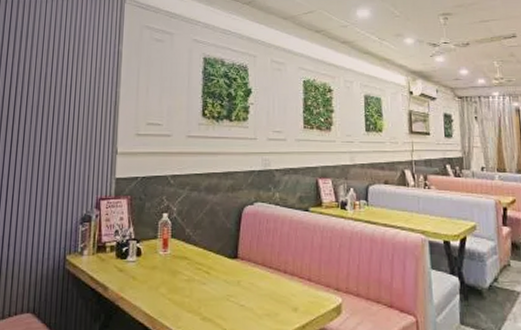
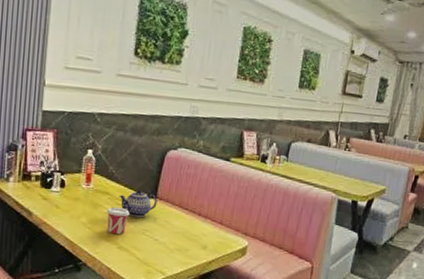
cup: none [186,272,211,304] -> present [106,206,130,235]
teapot: none [198,250,239,282] -> present [119,189,158,218]

